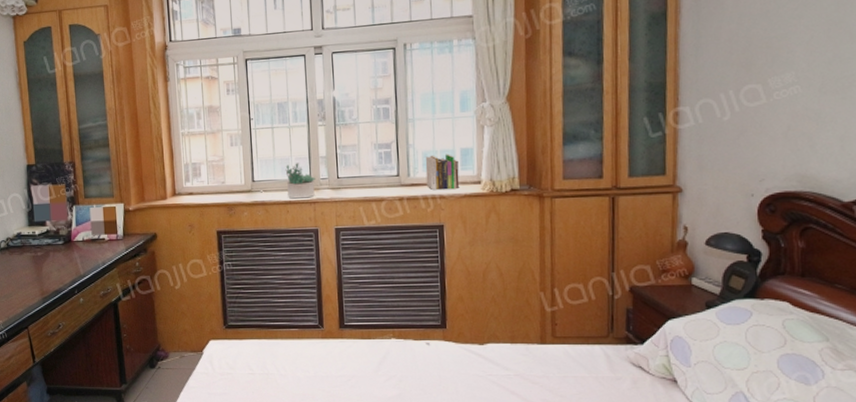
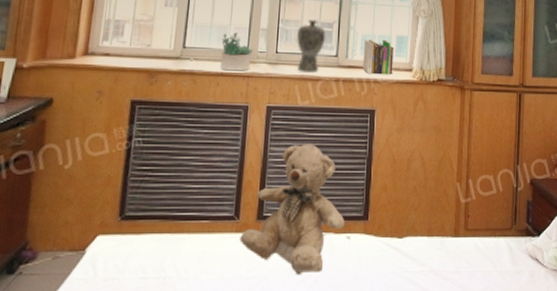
teddy bear: none [326,260,424,376] -> present [239,143,345,276]
vase: none [354,142,385,195] -> present [296,20,326,74]

